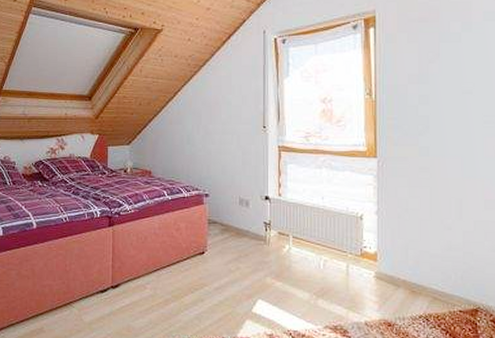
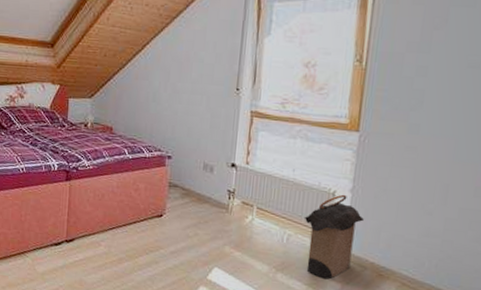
laundry hamper: none [337,217,391,301] -> present [304,194,364,279]

